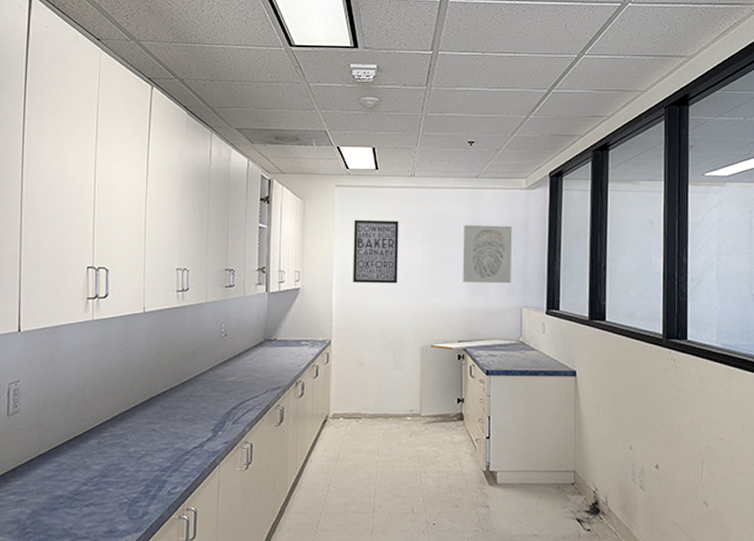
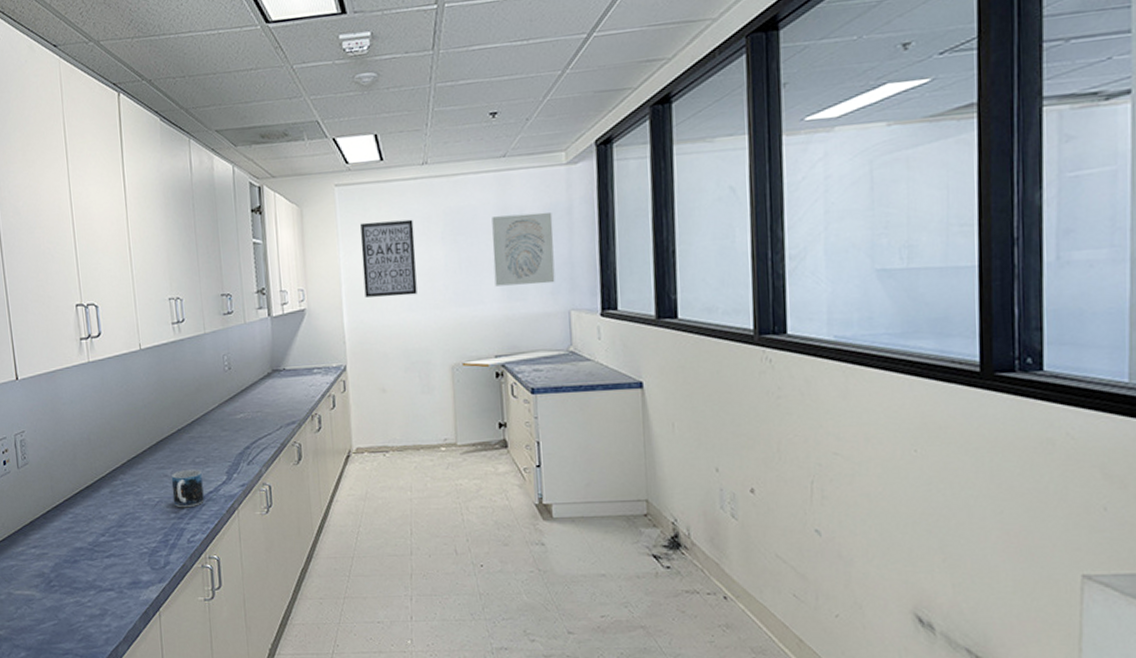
mug: none [158,426,189,461] -> present [171,470,204,508]

